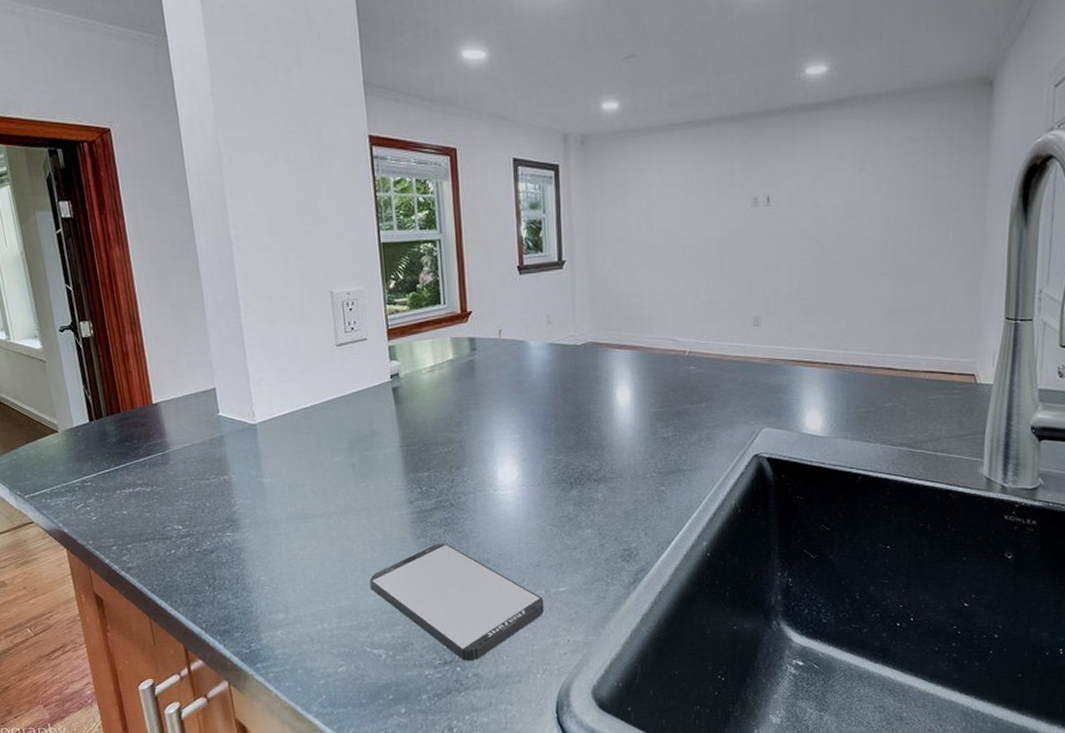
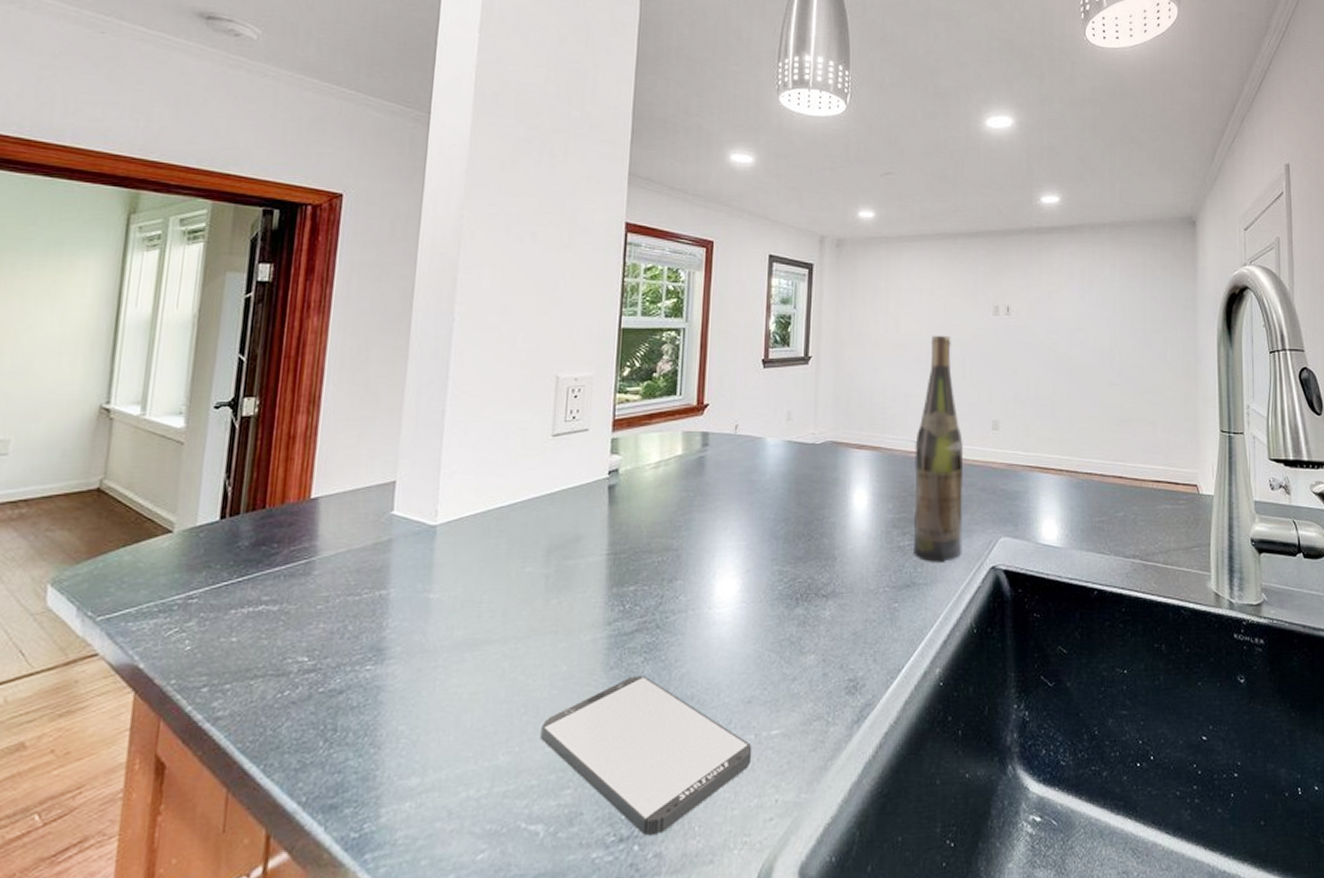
wine bottle: none [674,233,725,451] -> present [913,336,964,562]

